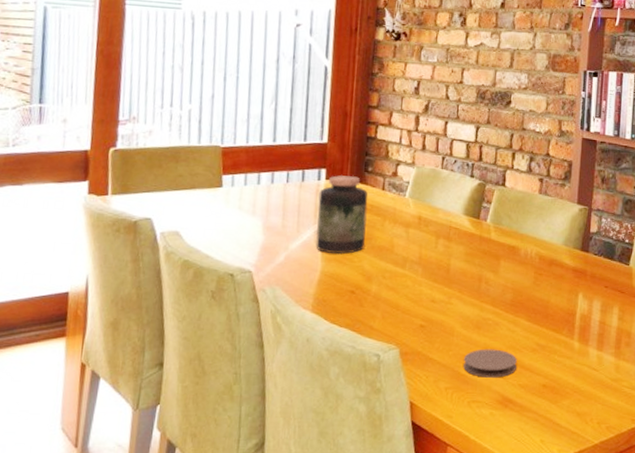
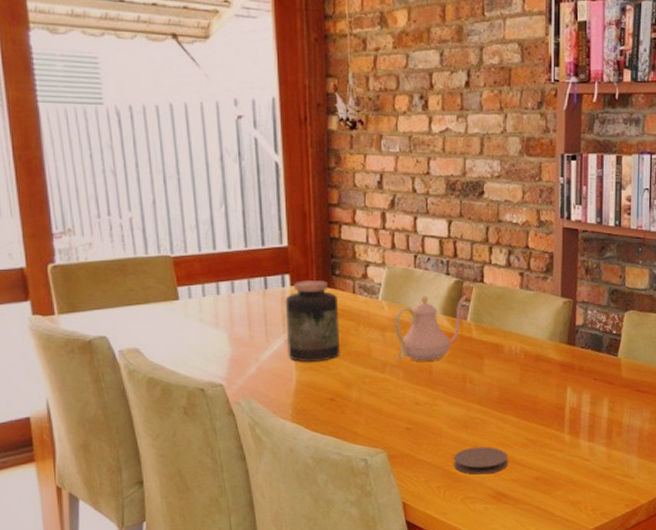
teapot: none [415,195,490,260] -> present [394,295,468,361]

